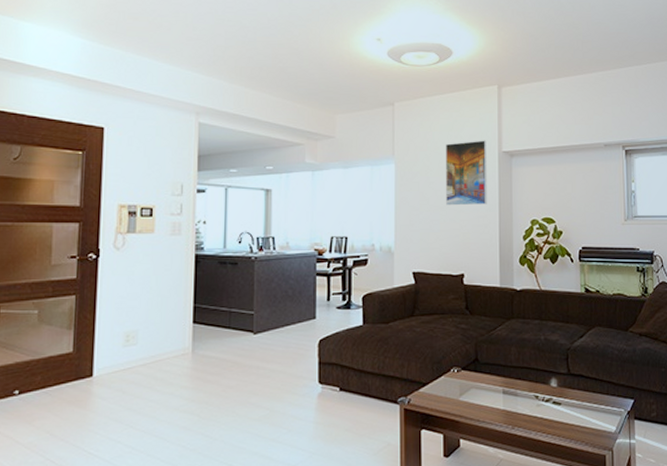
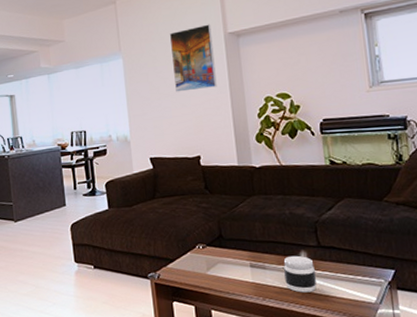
jar: none [535,382,564,422] -> present [283,255,317,293]

